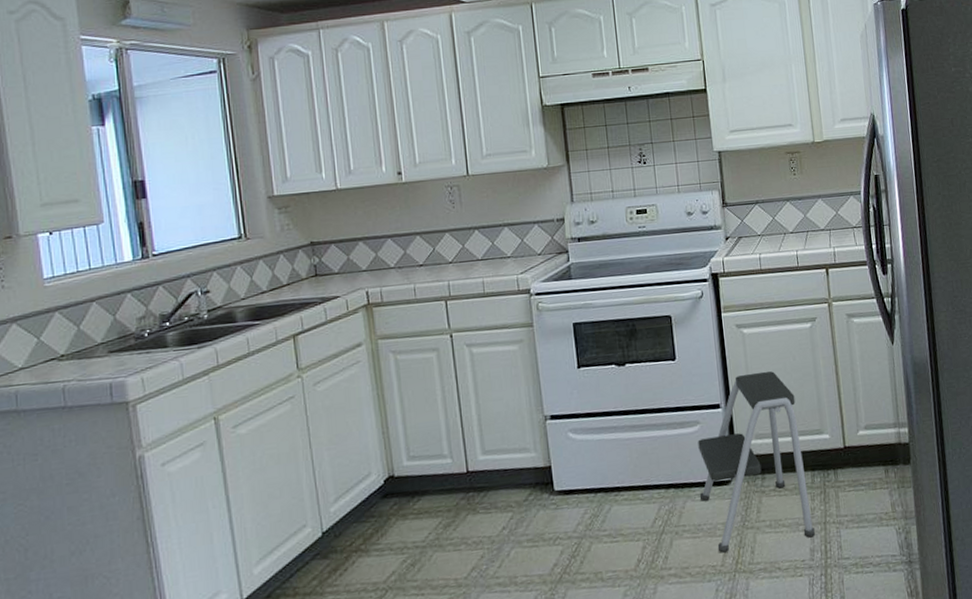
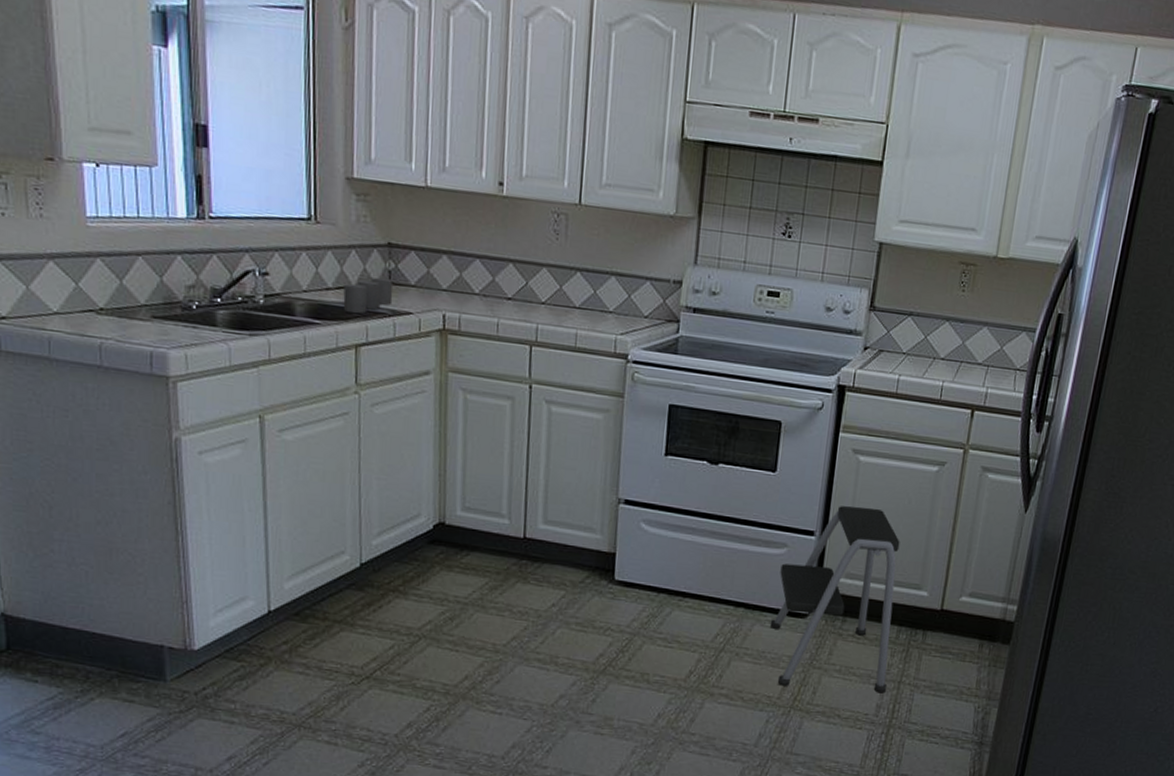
canister: none [277,271,321,310] -> present [343,277,393,314]

